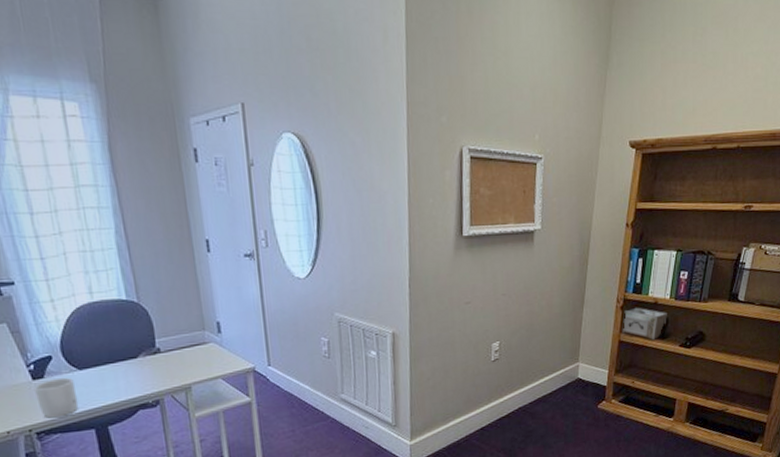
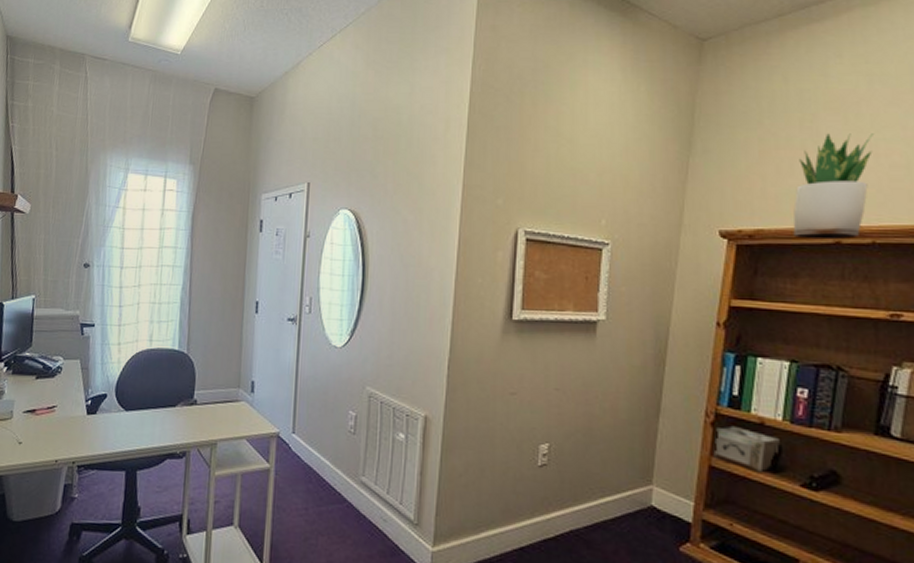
mug: present [33,377,79,419] -> none [85,415,119,454]
planter: none [684,47,745,146] -> present [793,133,873,240]

